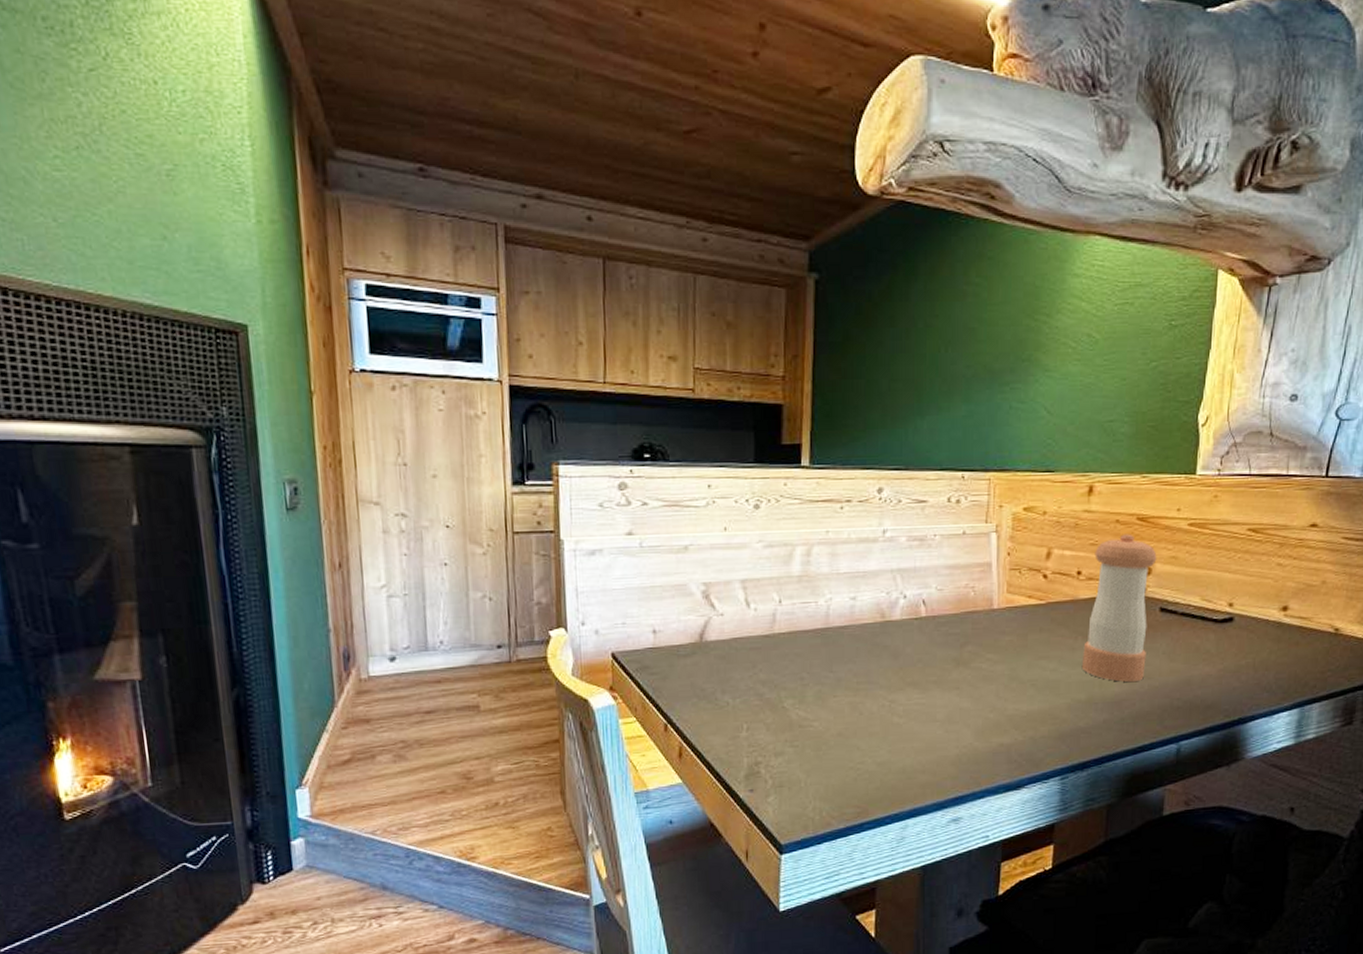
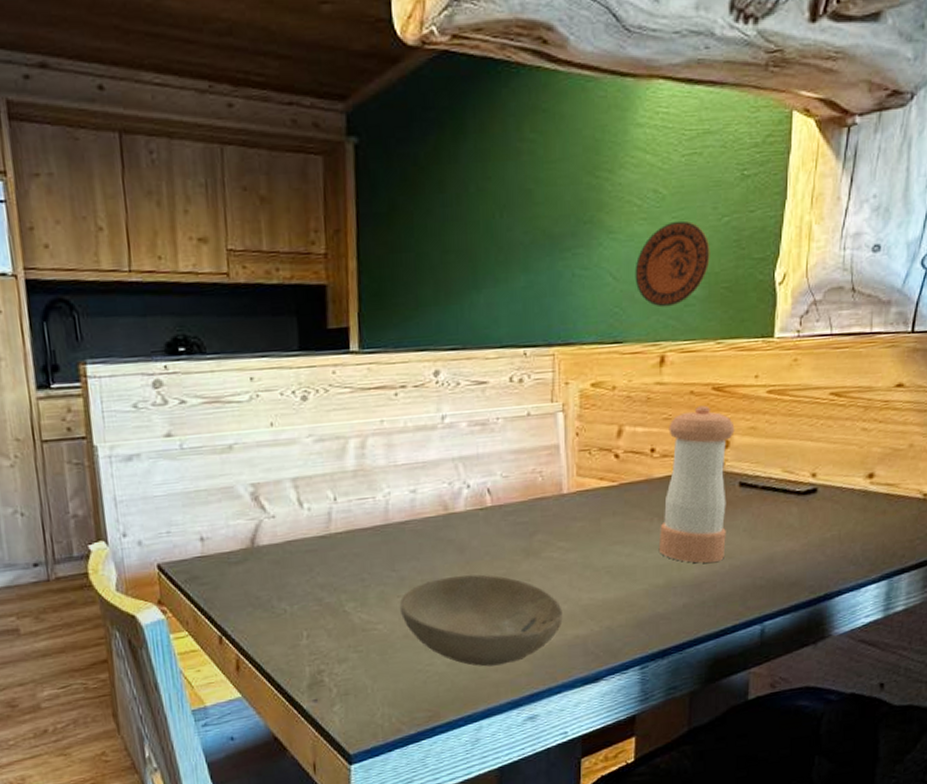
bowl: none [835,680,989,768] -> present [399,574,563,667]
decorative plate: none [1067,363,1139,441] -> present [635,220,710,308]

